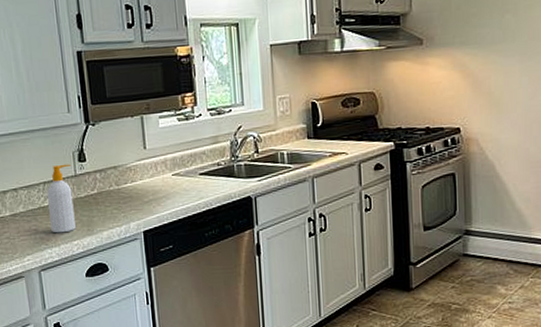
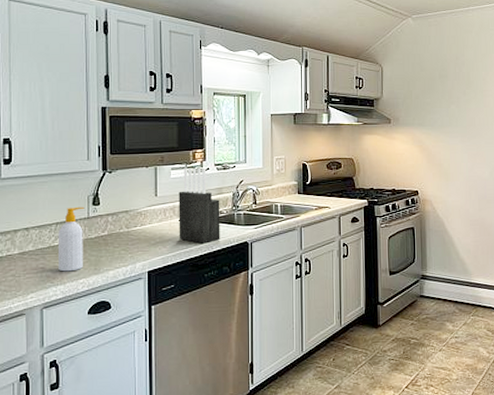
knife block: none [169,114,220,200] -> present [179,168,220,244]

